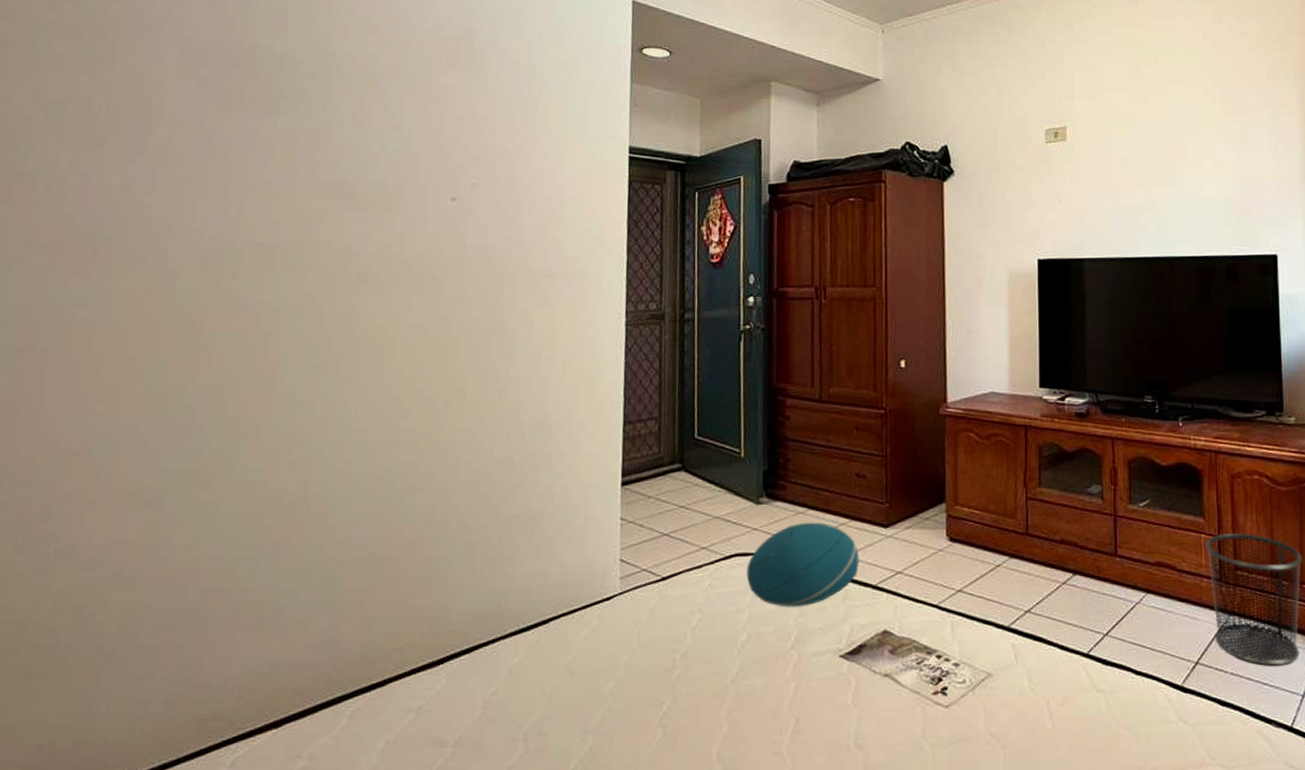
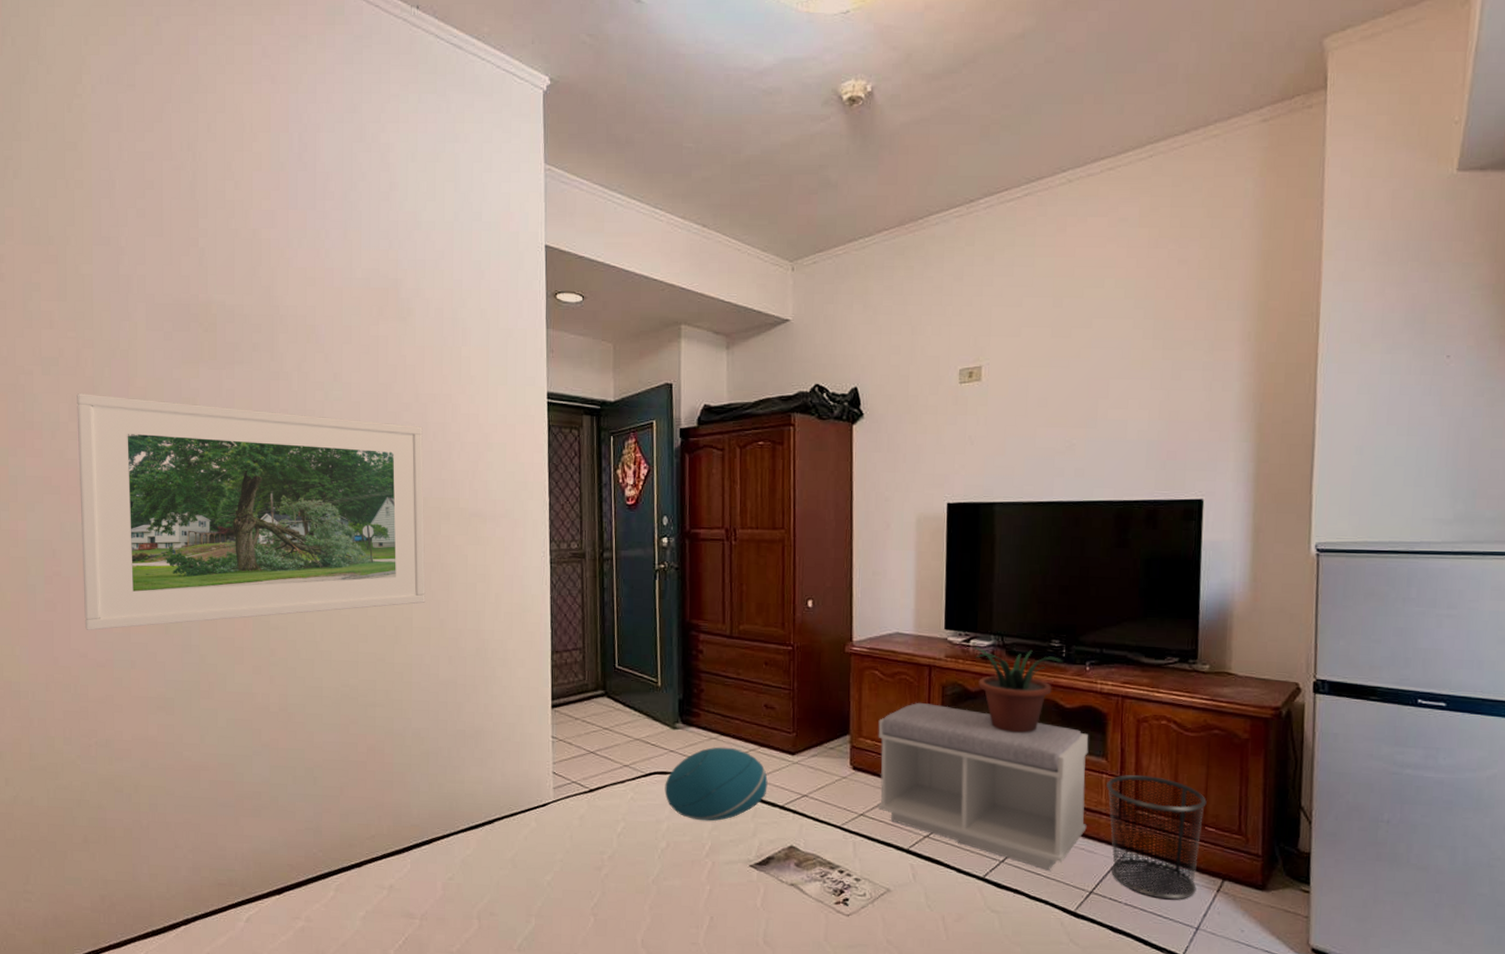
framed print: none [59,142,490,412] -> present [77,393,426,630]
bench: none [975,465,1189,641] -> present [877,702,1089,870]
potted plant: none [1069,405,1157,494] -> present [974,647,1063,733]

